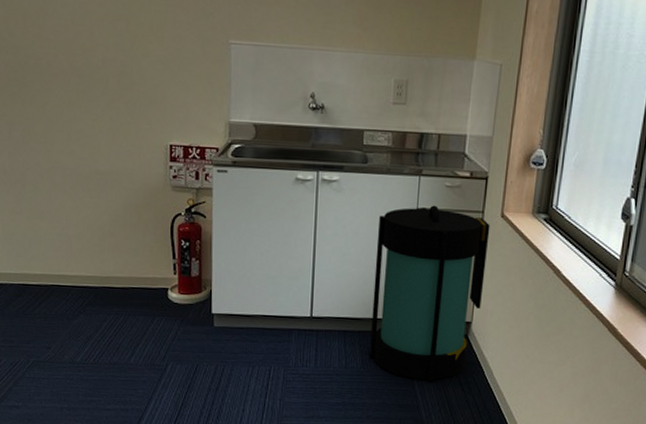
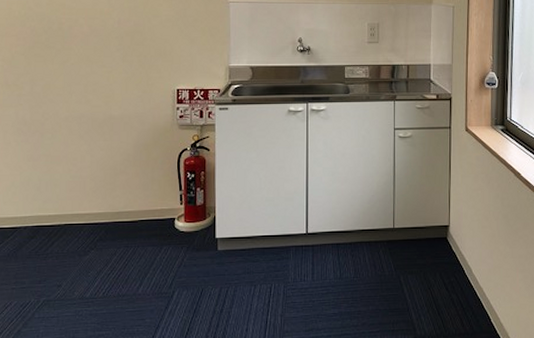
lantern: present [369,205,490,382] -> none [361,125,457,285]

